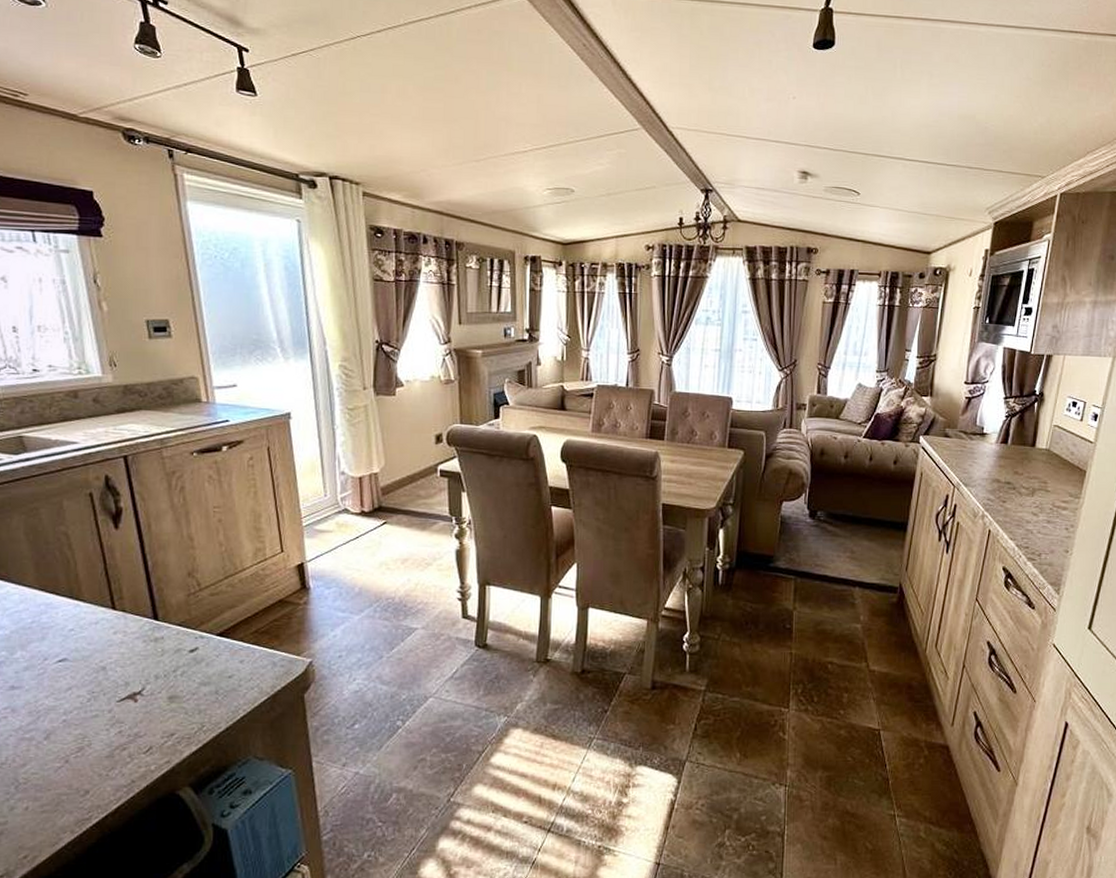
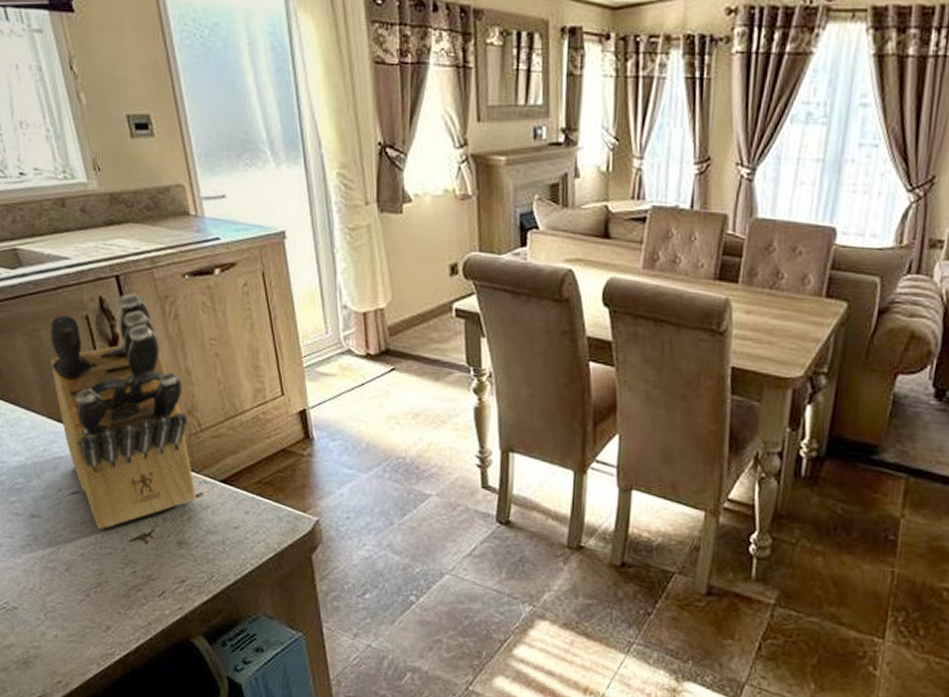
knife block: none [48,471,191,693] -> present [50,293,196,529]

